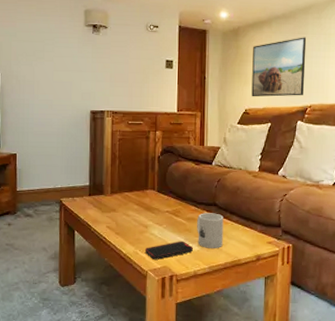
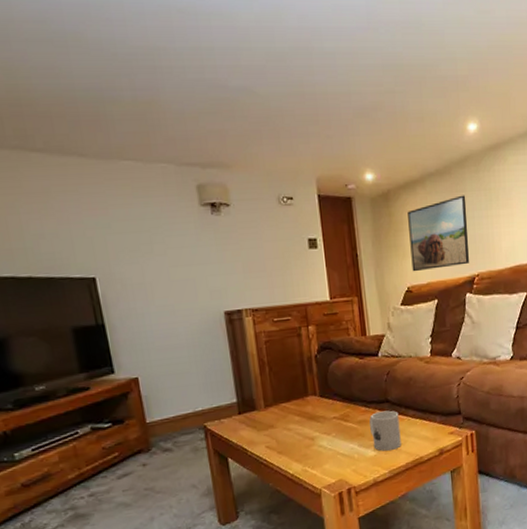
smartphone: present [144,241,194,260] -> none [314,447,370,475]

